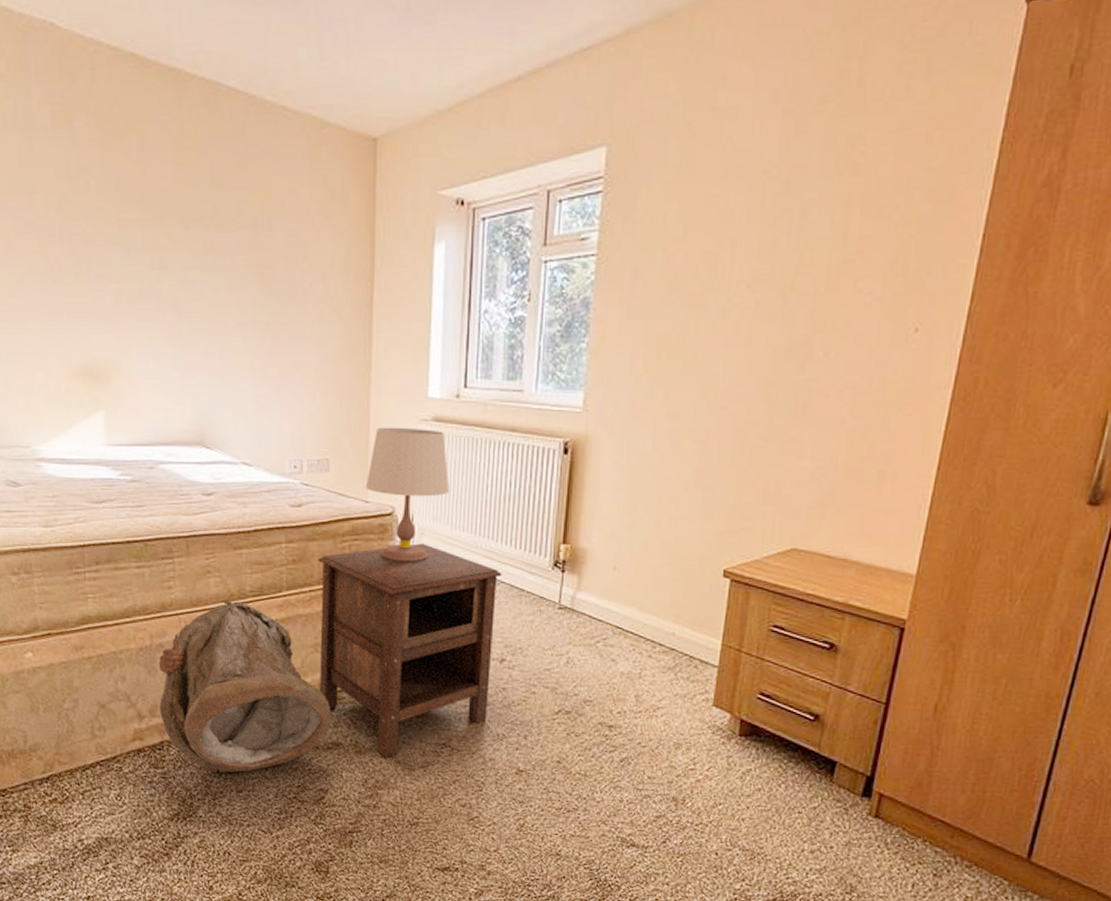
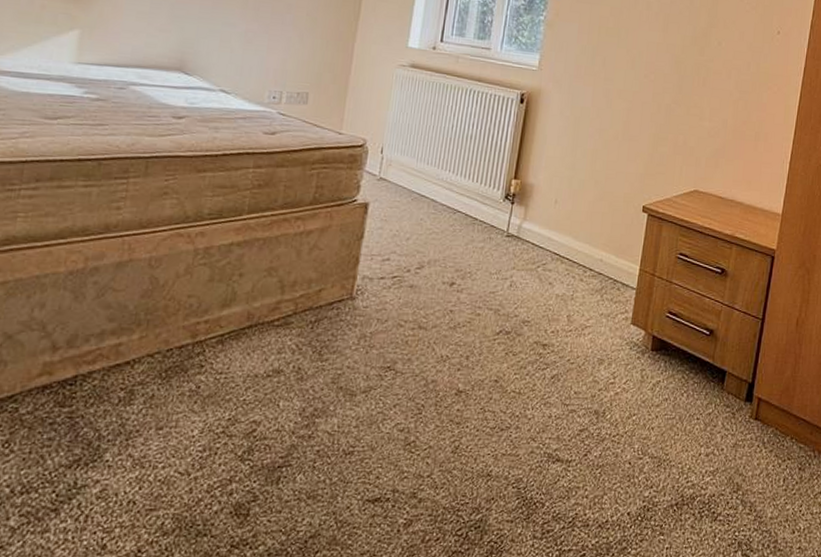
bag: present [158,601,331,773] -> none [79,223,277,409]
nightstand: present [318,543,502,759] -> none [266,173,459,385]
table lamp: present [365,427,450,563] -> none [340,68,420,191]

